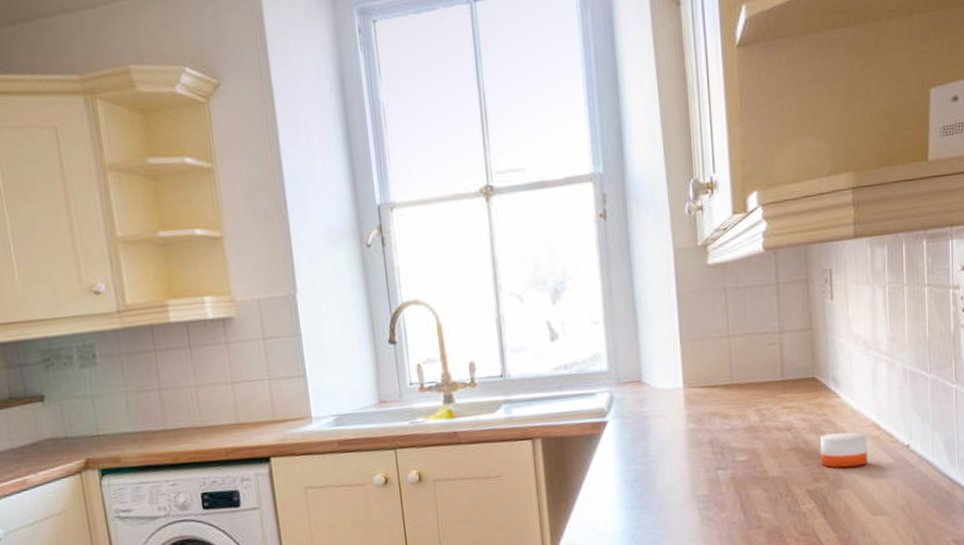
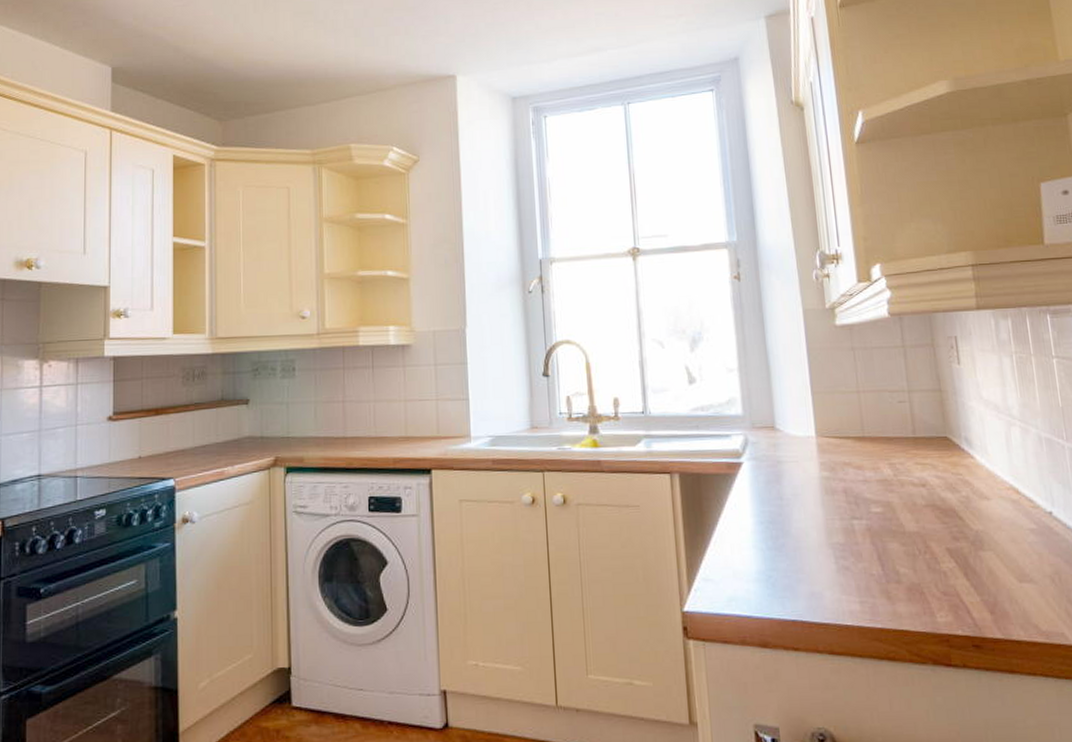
candle: present [820,432,868,468] -> none [957,493,1009,529]

